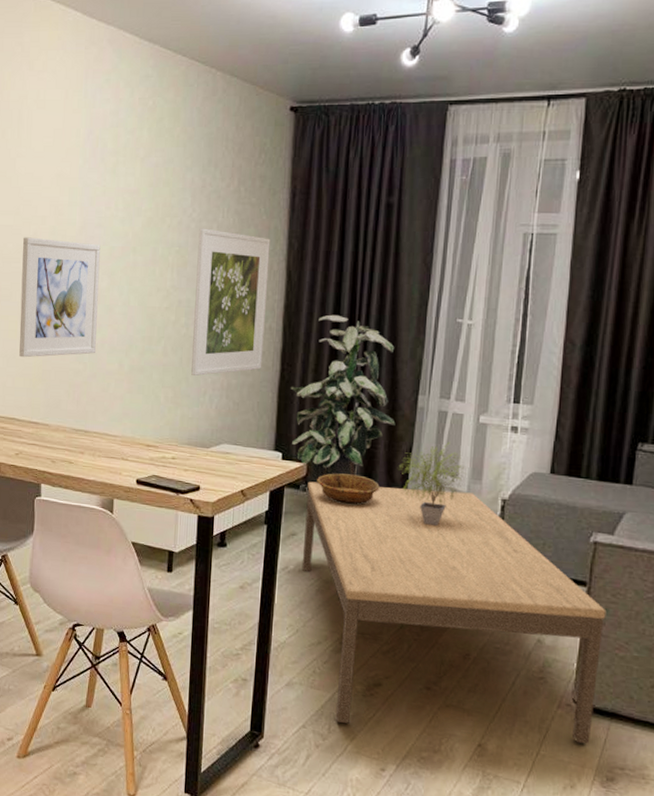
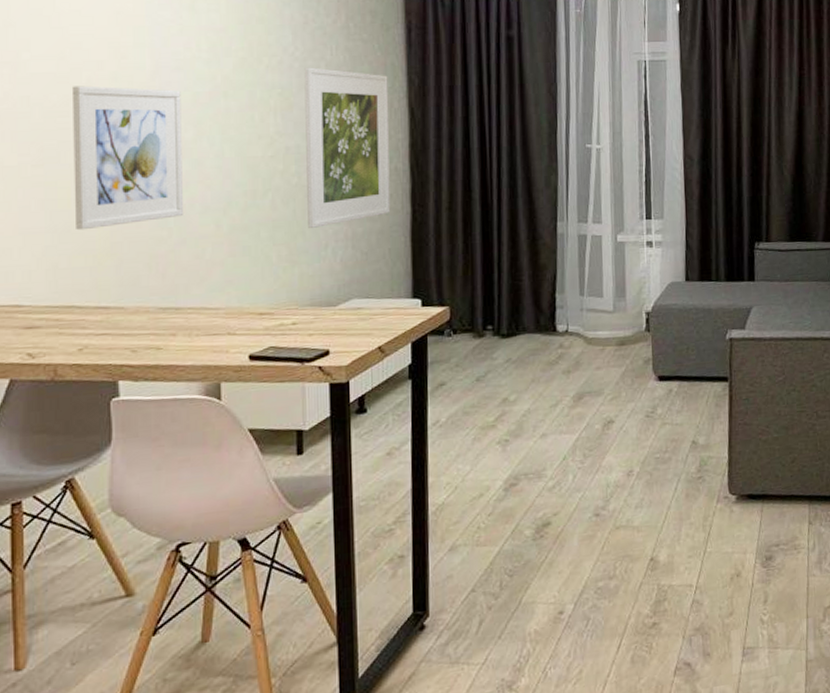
indoor plant: present [290,314,396,483] -> none [424,149,538,326]
coffee table: present [301,481,607,744] -> none [452,311,748,575]
decorative bowl: present [317,473,380,505] -> none [462,310,528,343]
potted plant: present [398,442,466,526] -> none [545,264,611,350]

